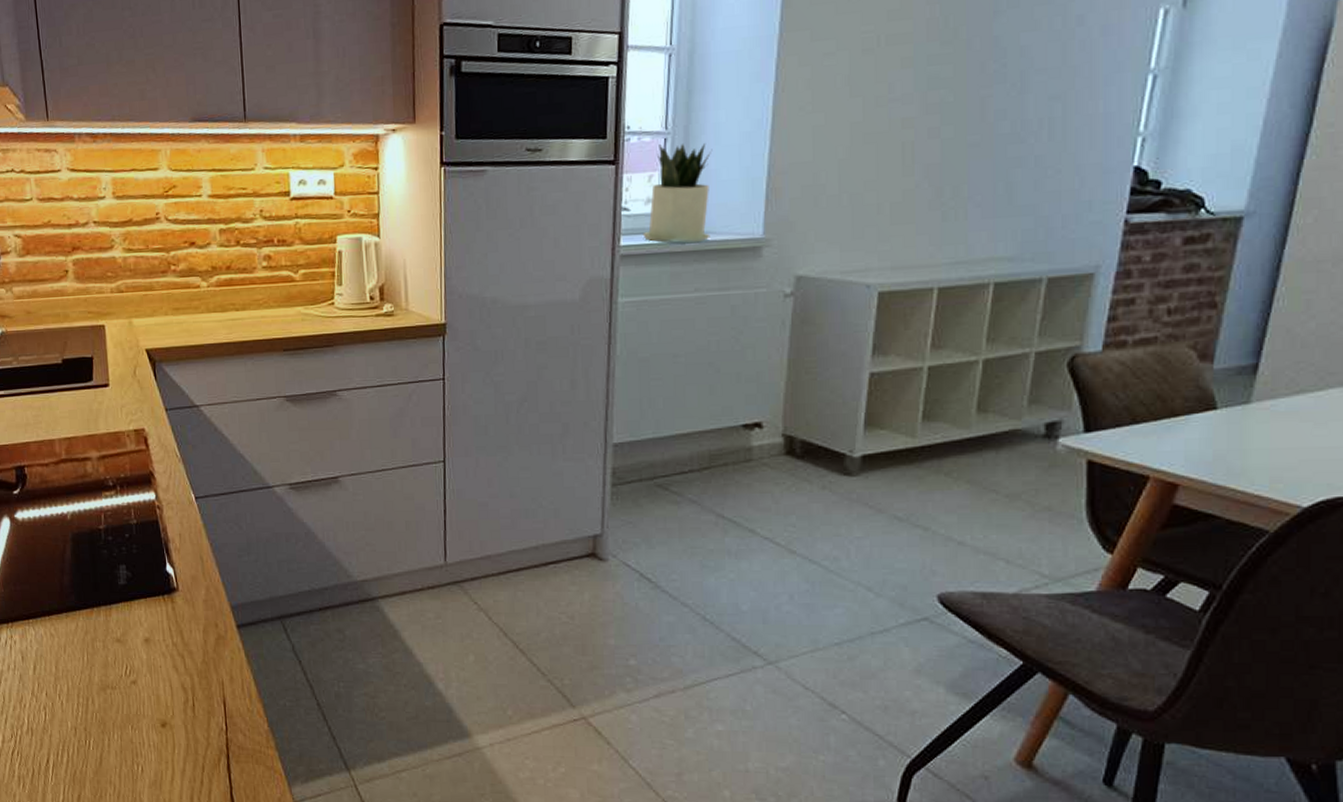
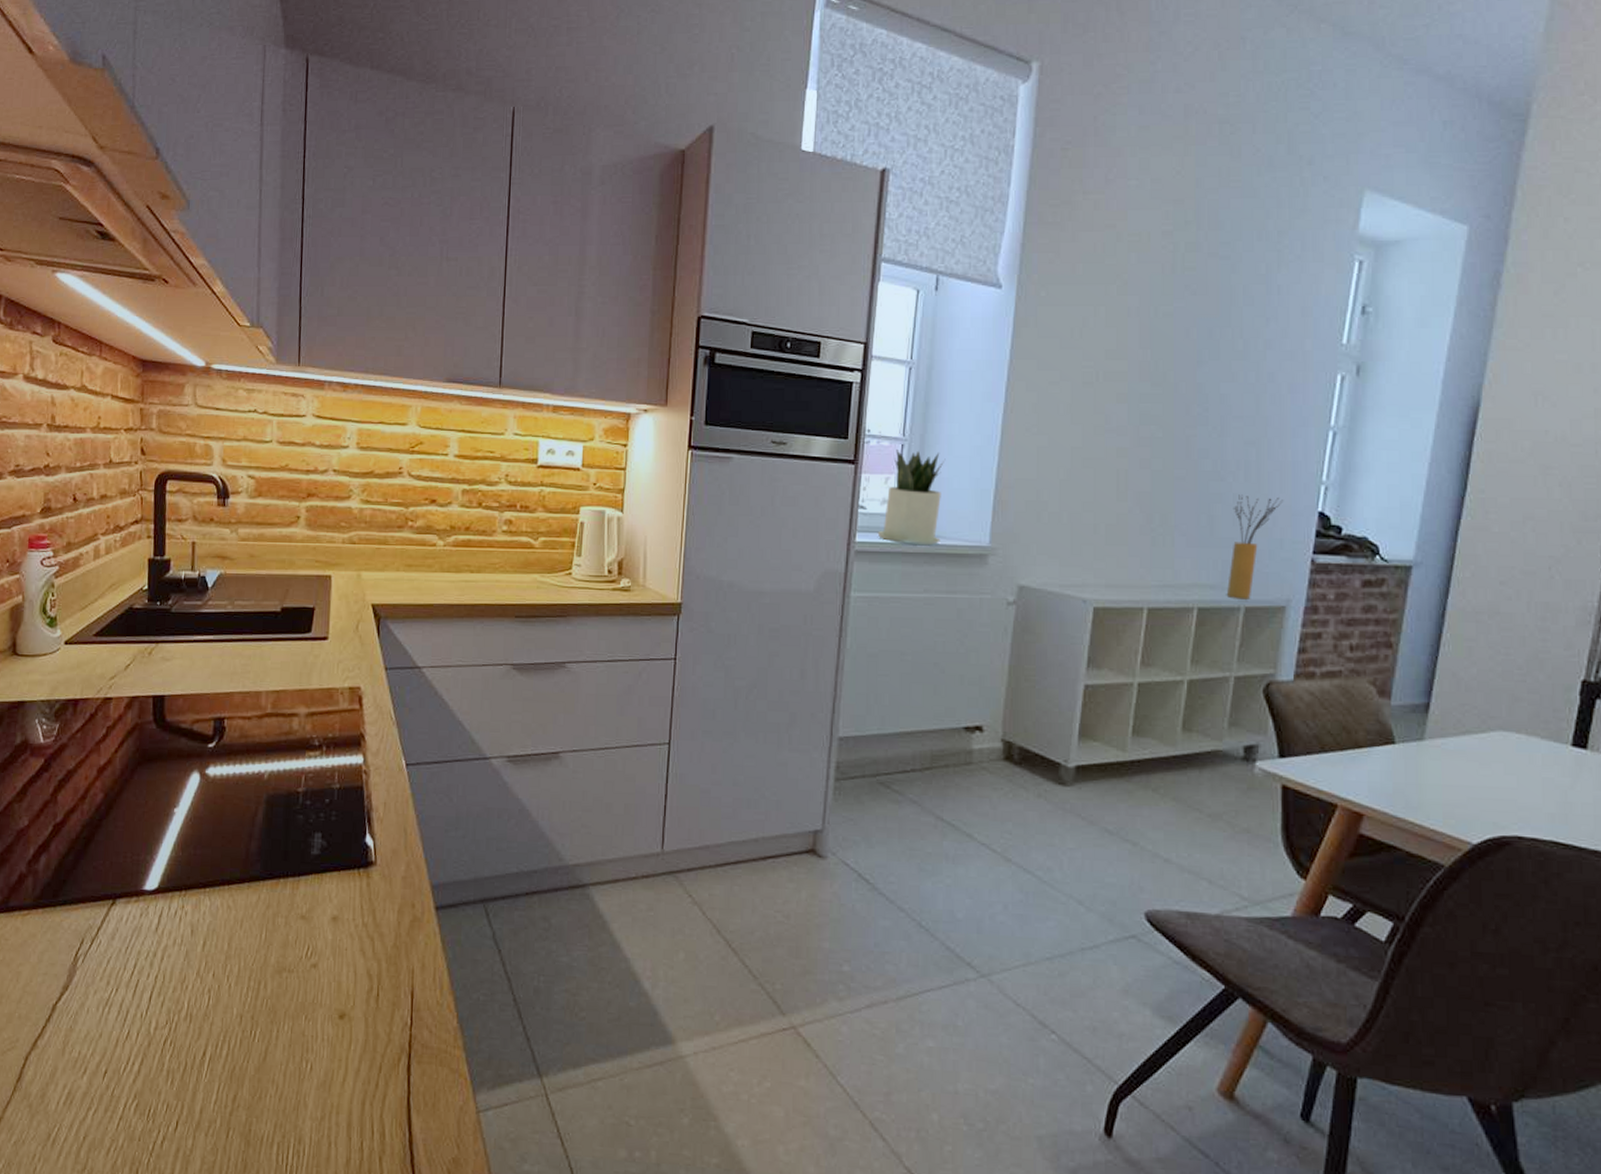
vase: none [1026,155,1092,271] -> present [1226,494,1283,601]

